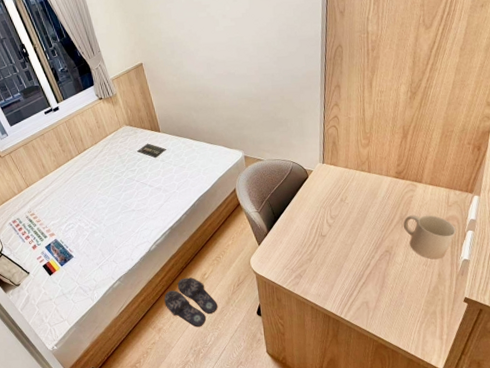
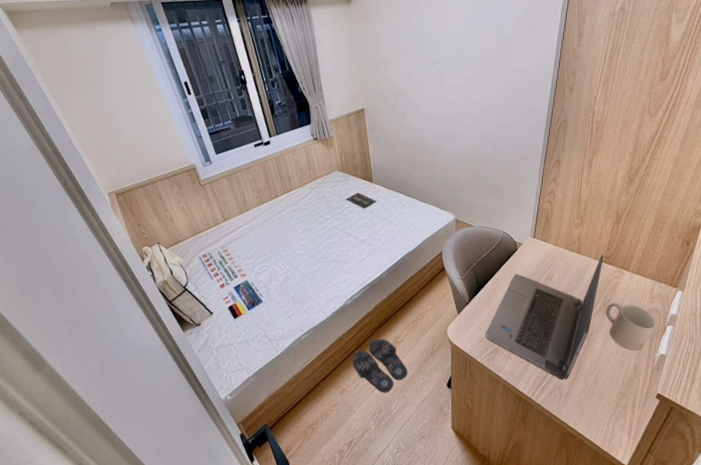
laptop computer: none [287,170,395,295] -> present [485,254,603,380]

